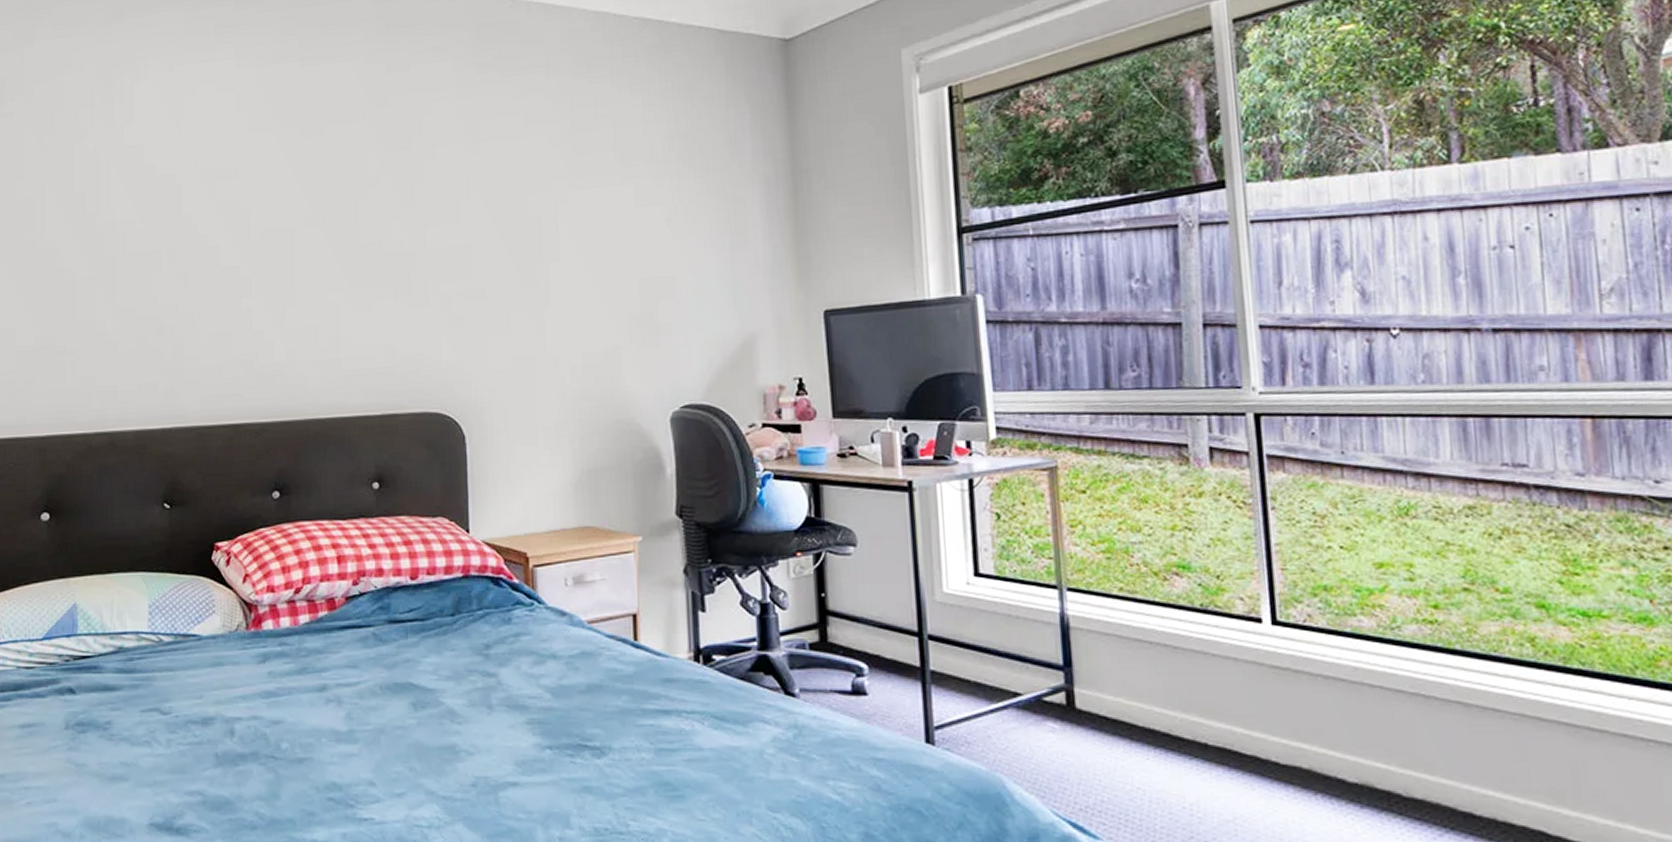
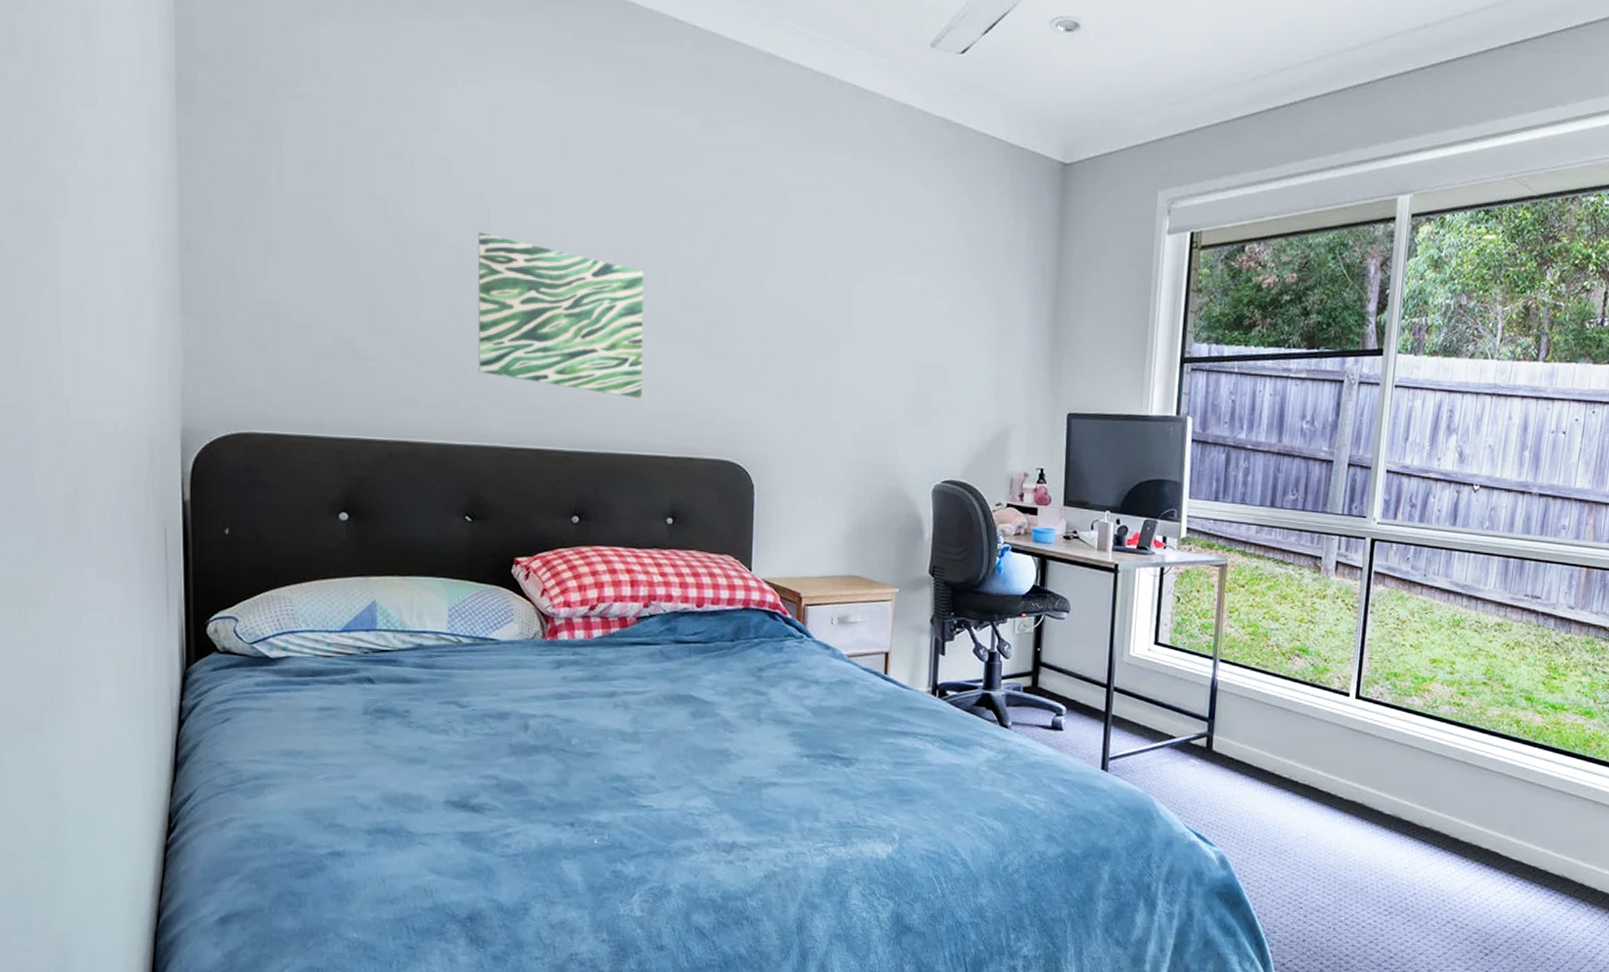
wall art: none [170,212,340,359] -> present [477,232,644,399]

